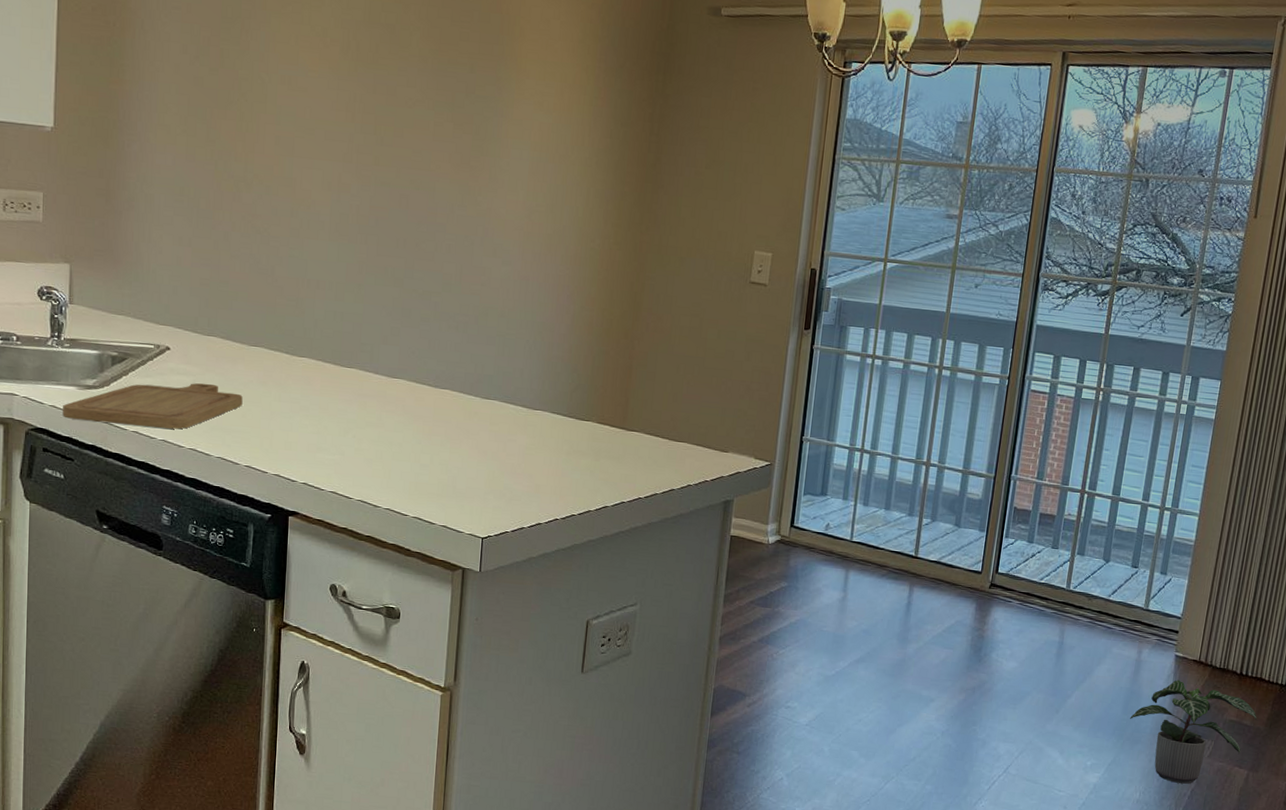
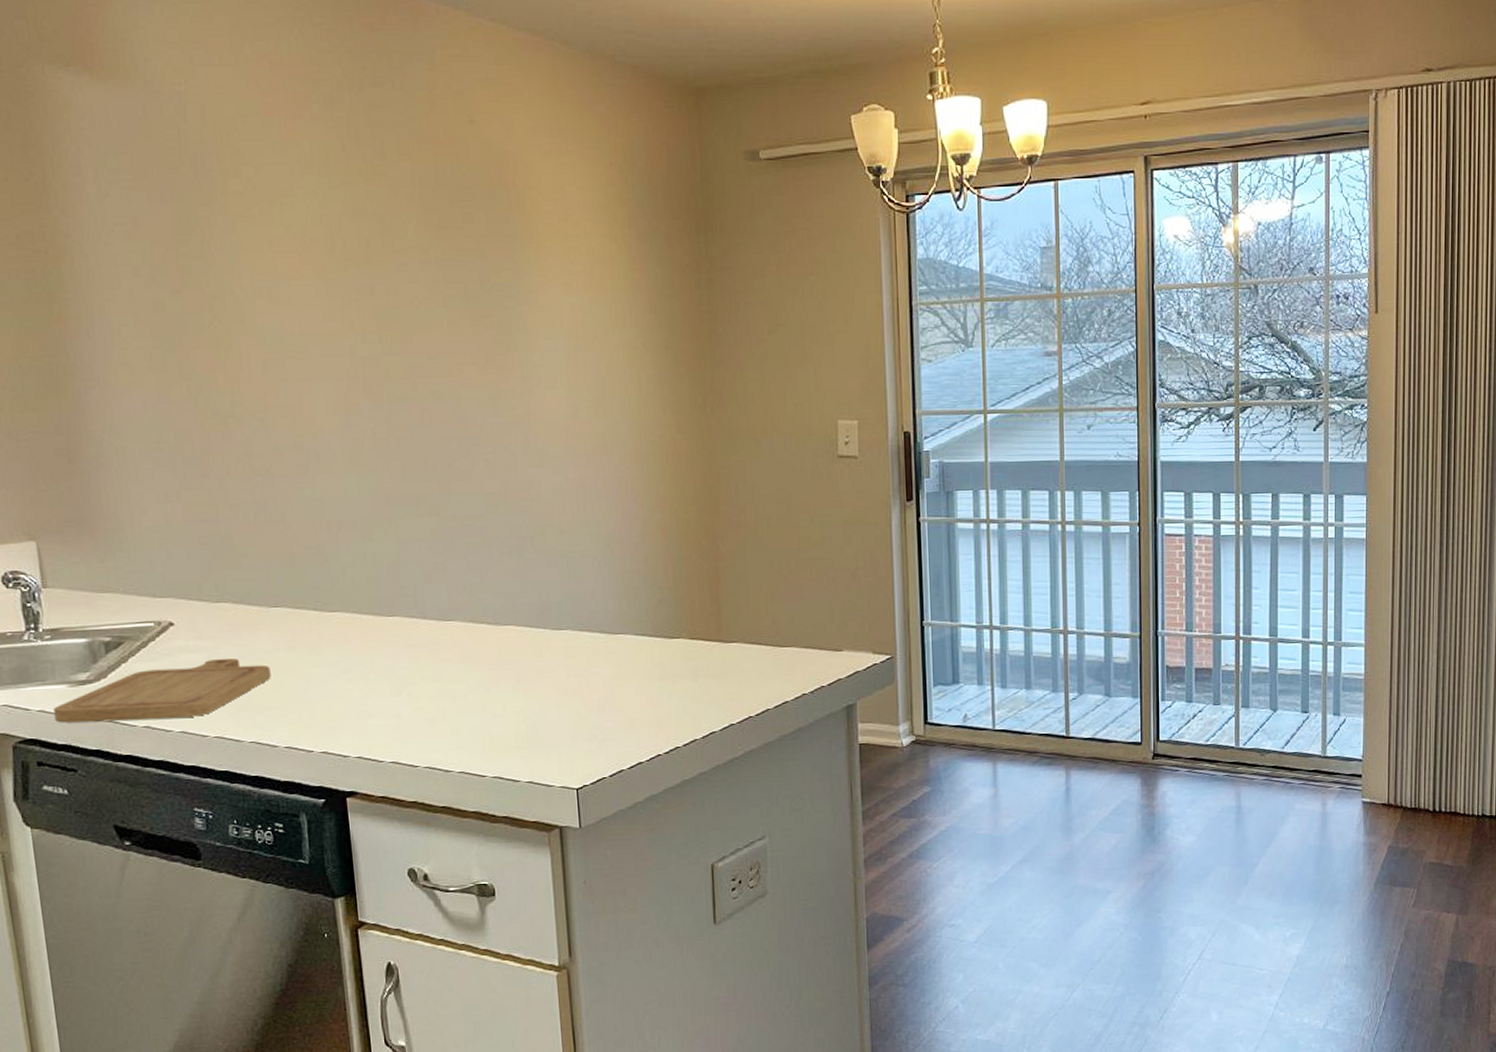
potted plant: present [1130,680,1257,784] -> none [1324,828,1457,940]

